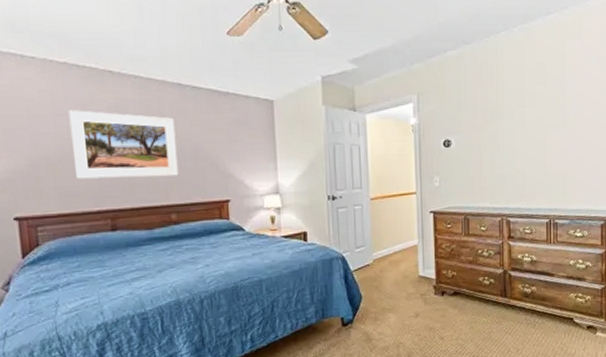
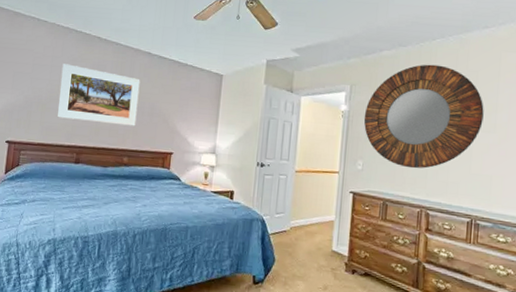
home mirror: none [435,61,553,177] -> present [363,64,484,169]

